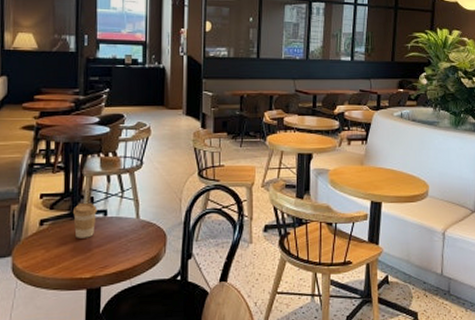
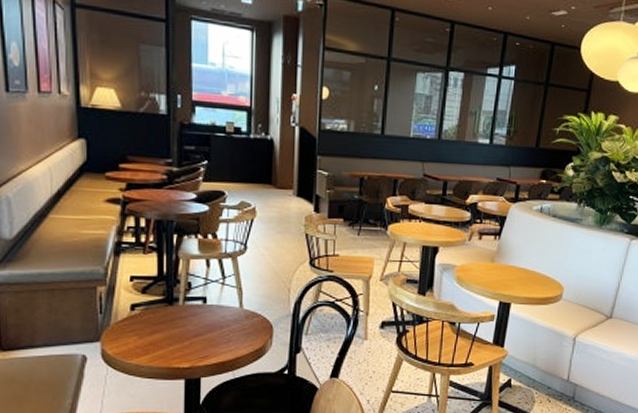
coffee cup: present [73,202,97,238] -> none [168,287,196,326]

